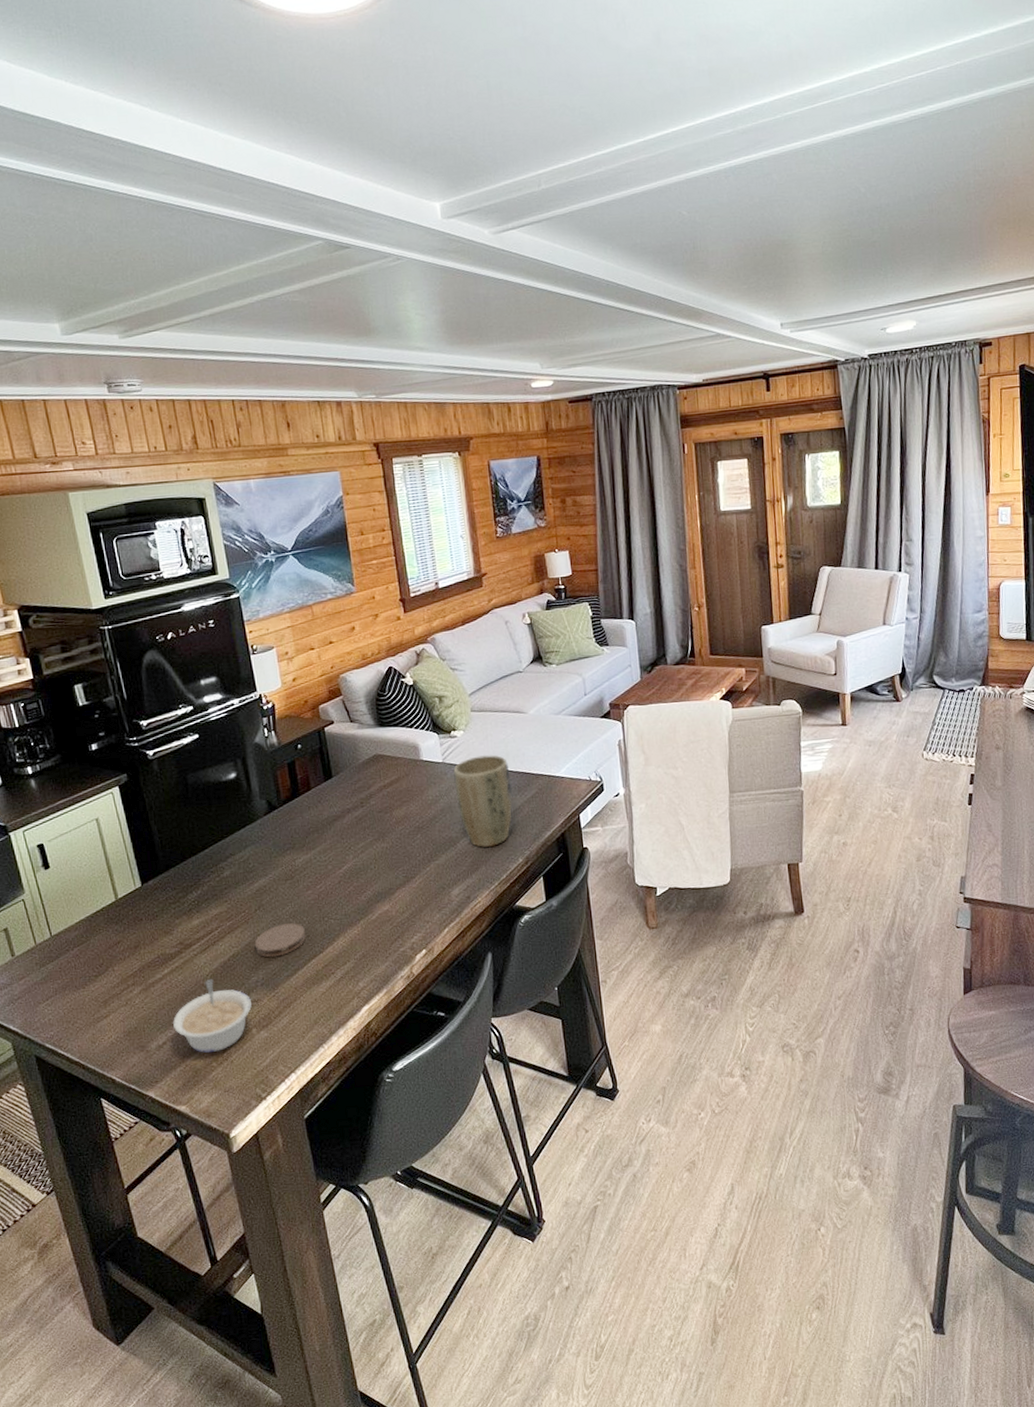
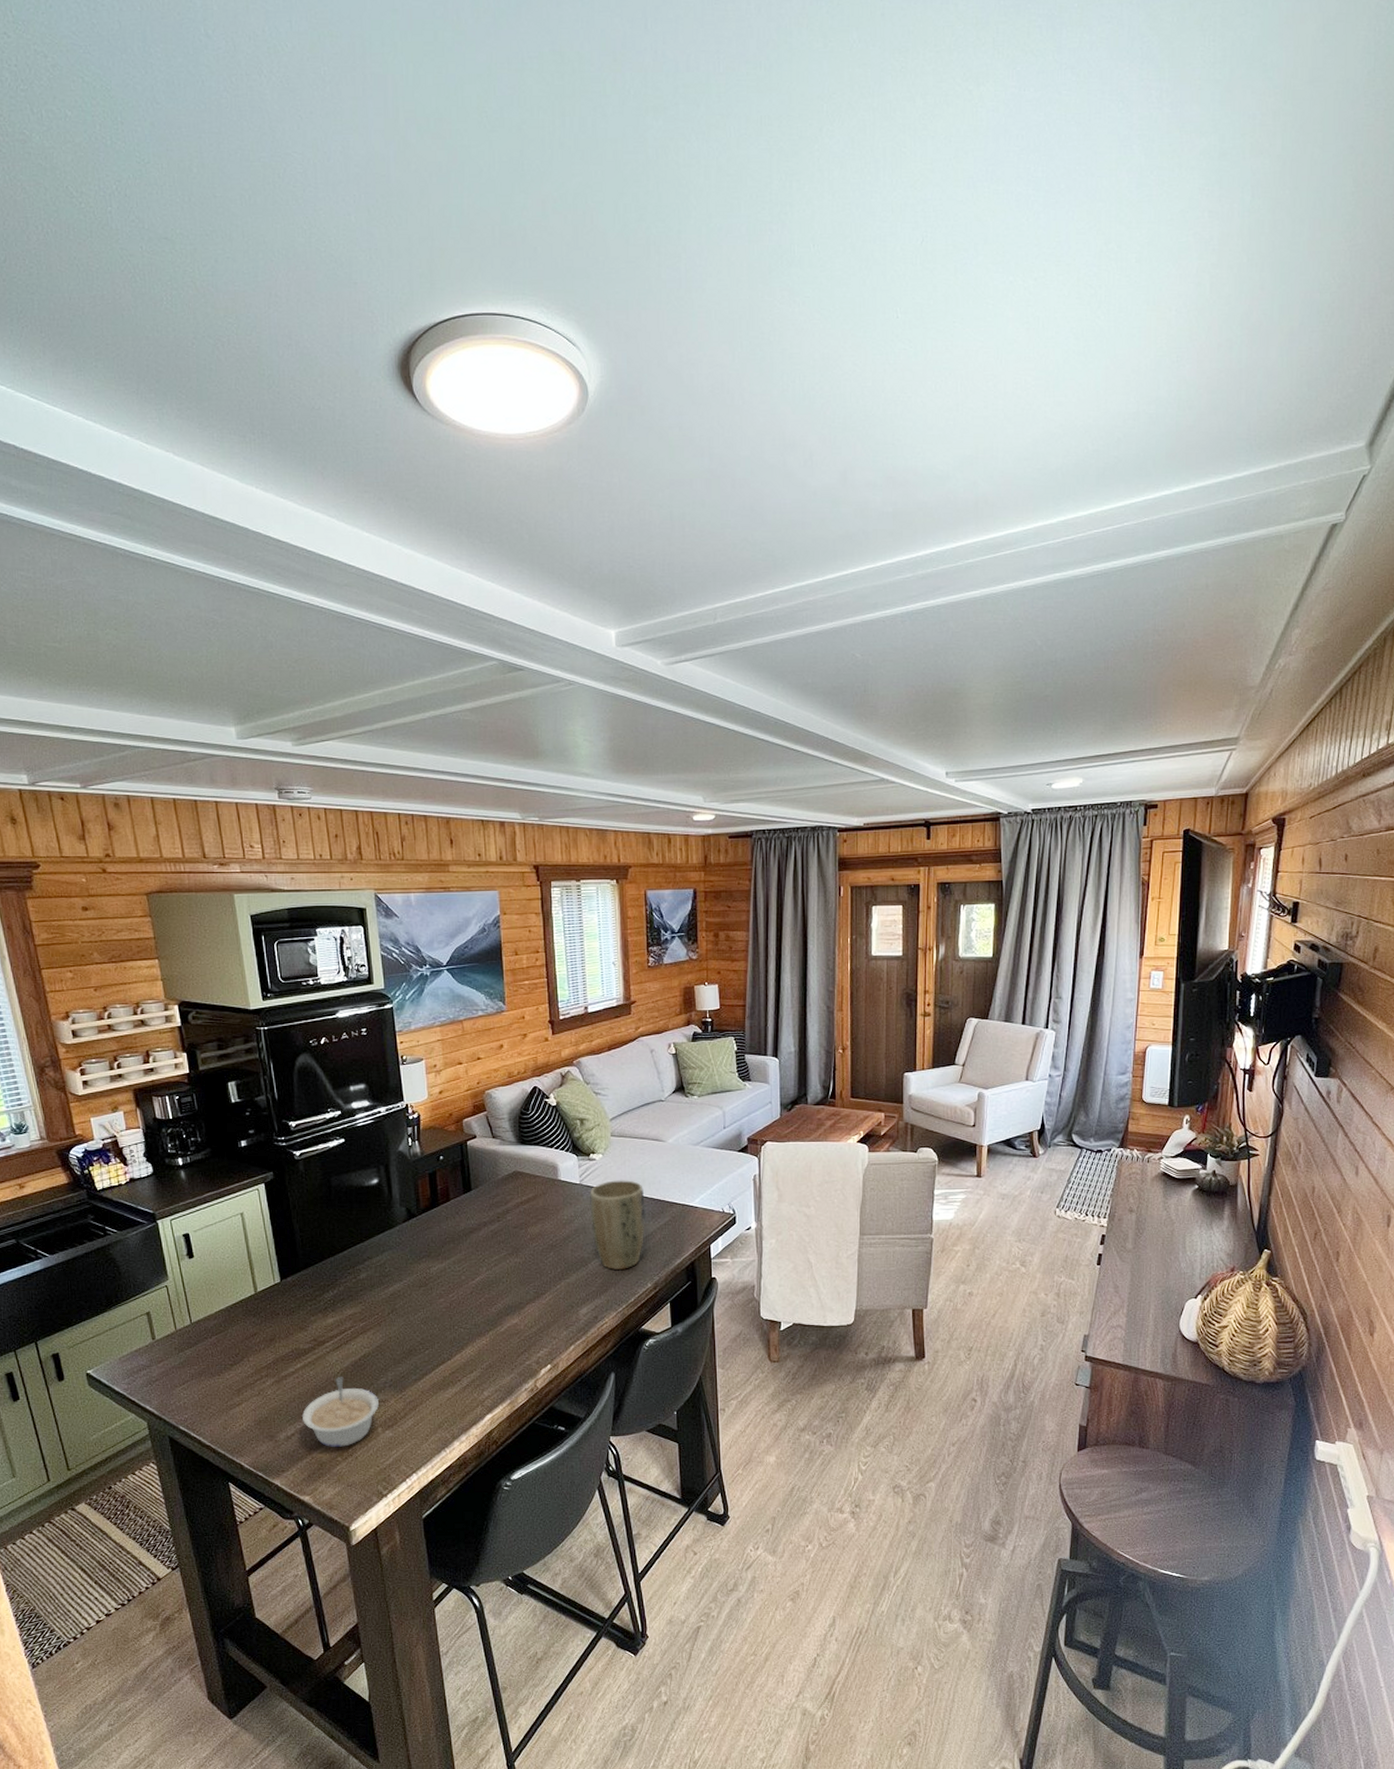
coaster: present [254,923,307,958] -> none [385,1329,436,1360]

